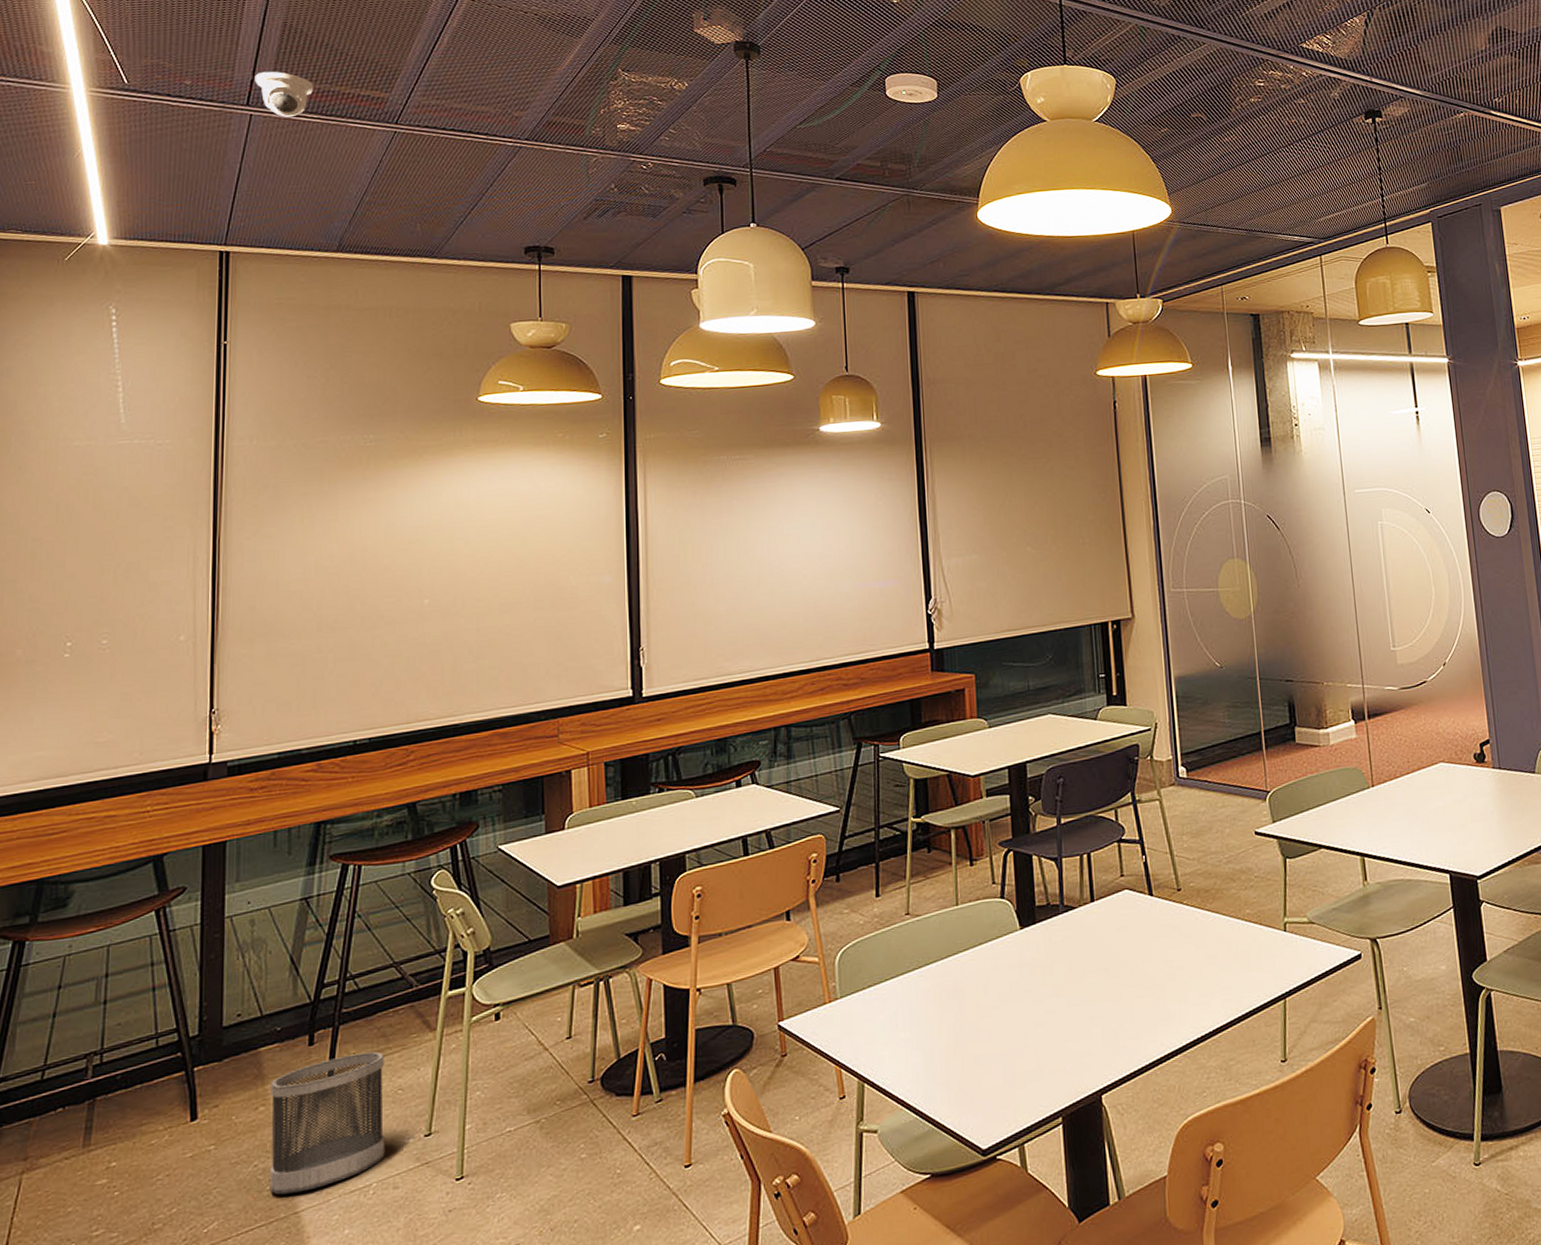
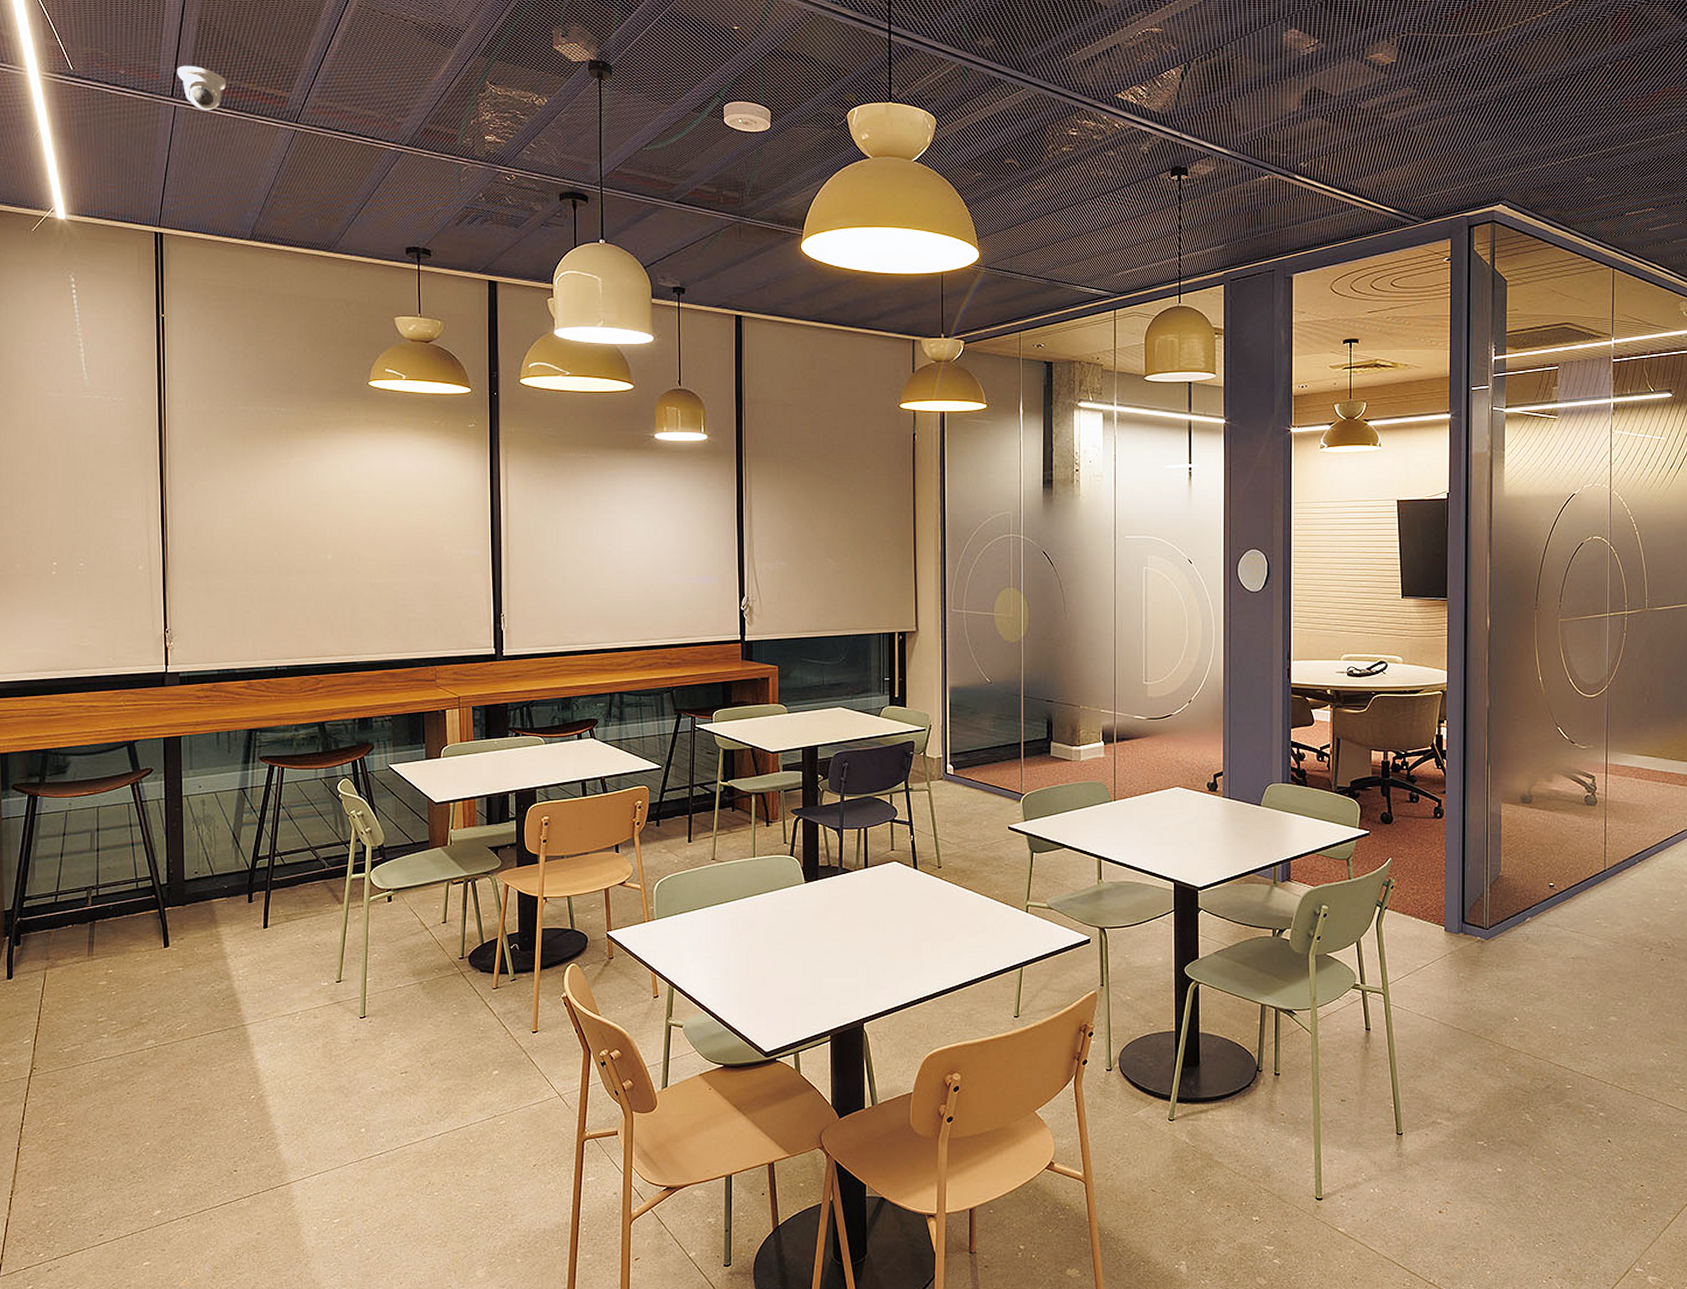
wastebasket: present [270,1051,385,1195] -> none [221,913,307,1011]

